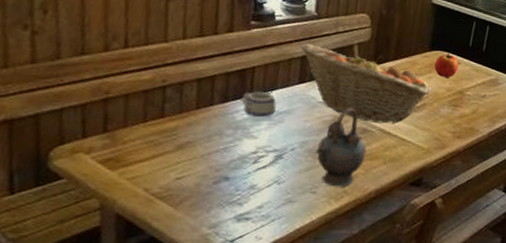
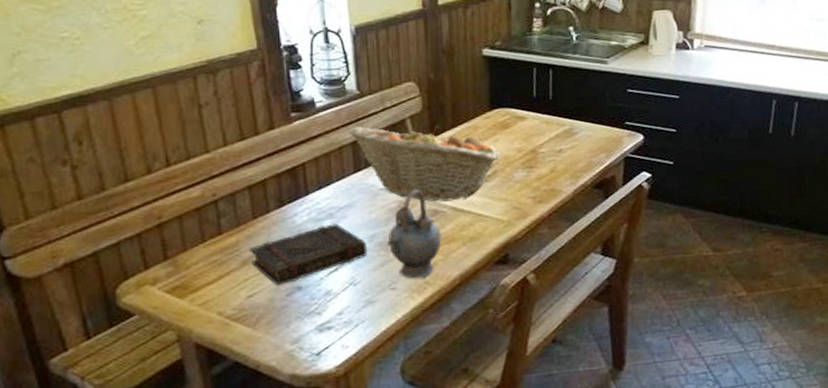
book: none [186,125,297,173] -> present [249,223,368,286]
mug: present [242,91,276,118] -> none [298,188,336,218]
apple: present [434,53,459,78] -> none [498,108,526,137]

